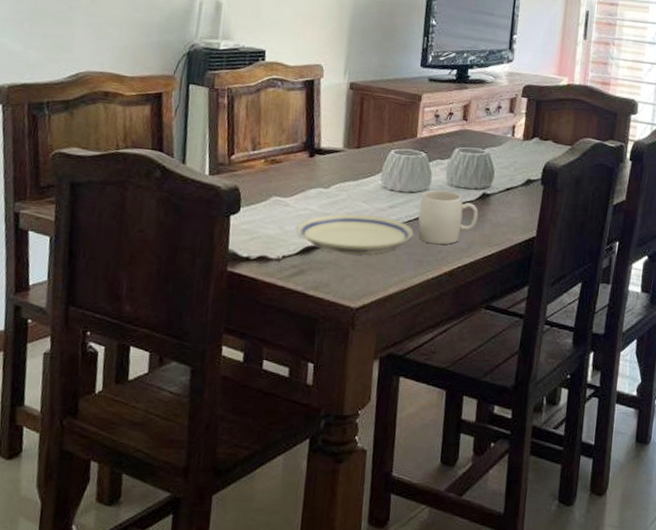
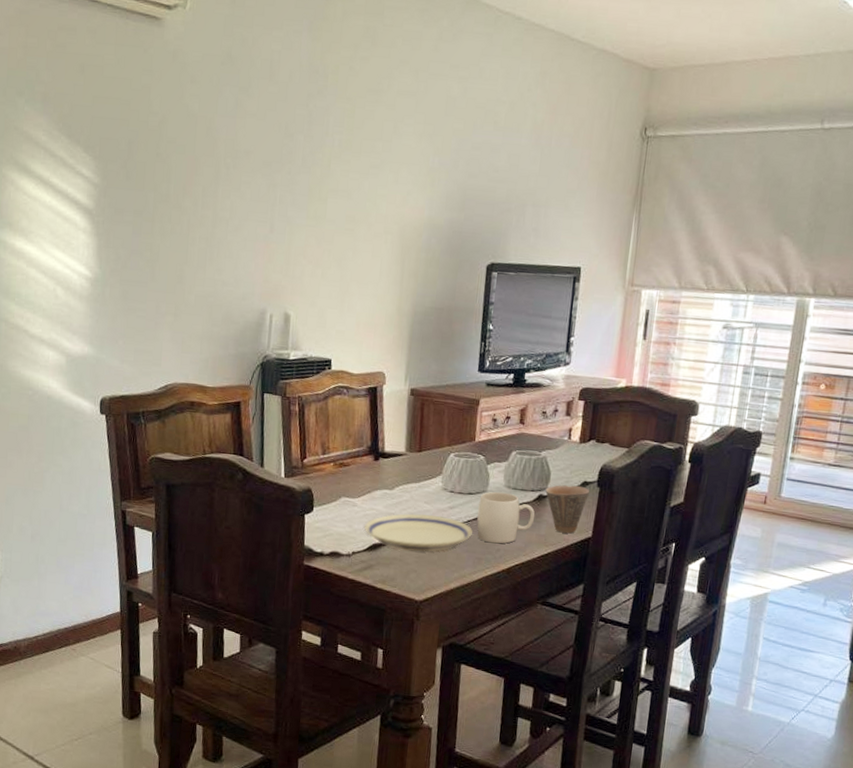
cup: none [489,183,533,233] -> present [545,485,589,534]

